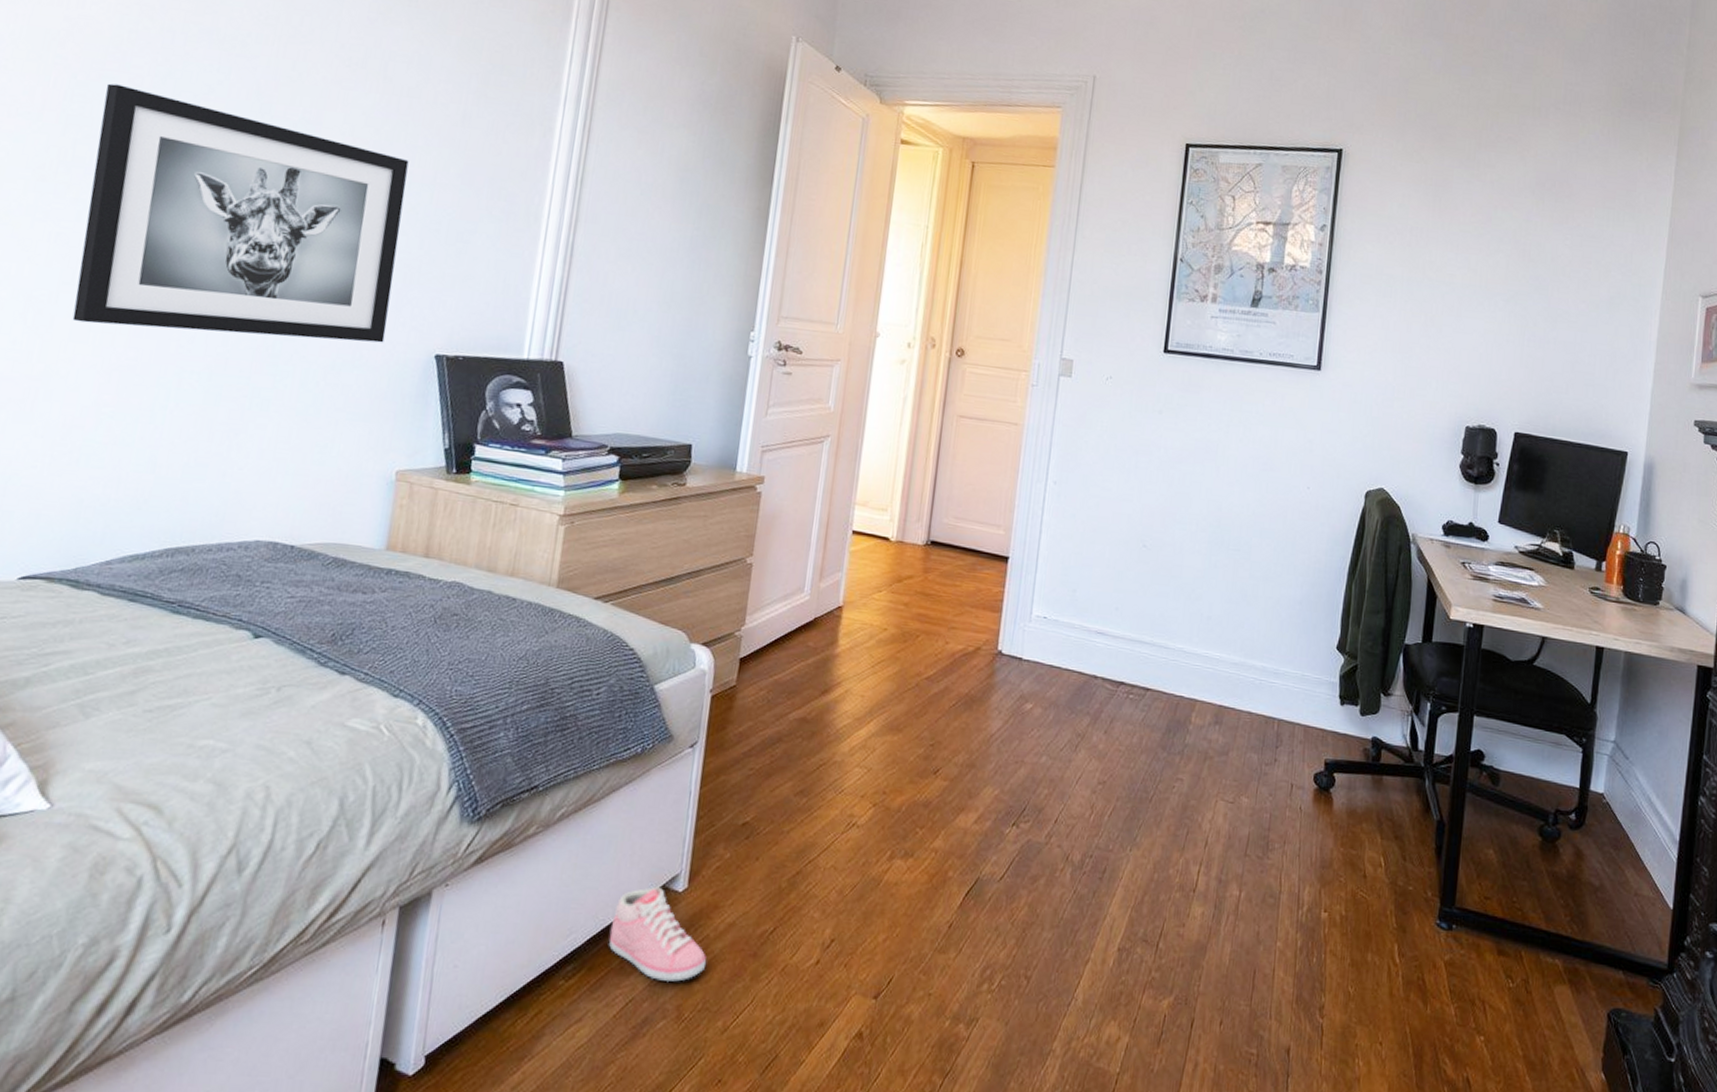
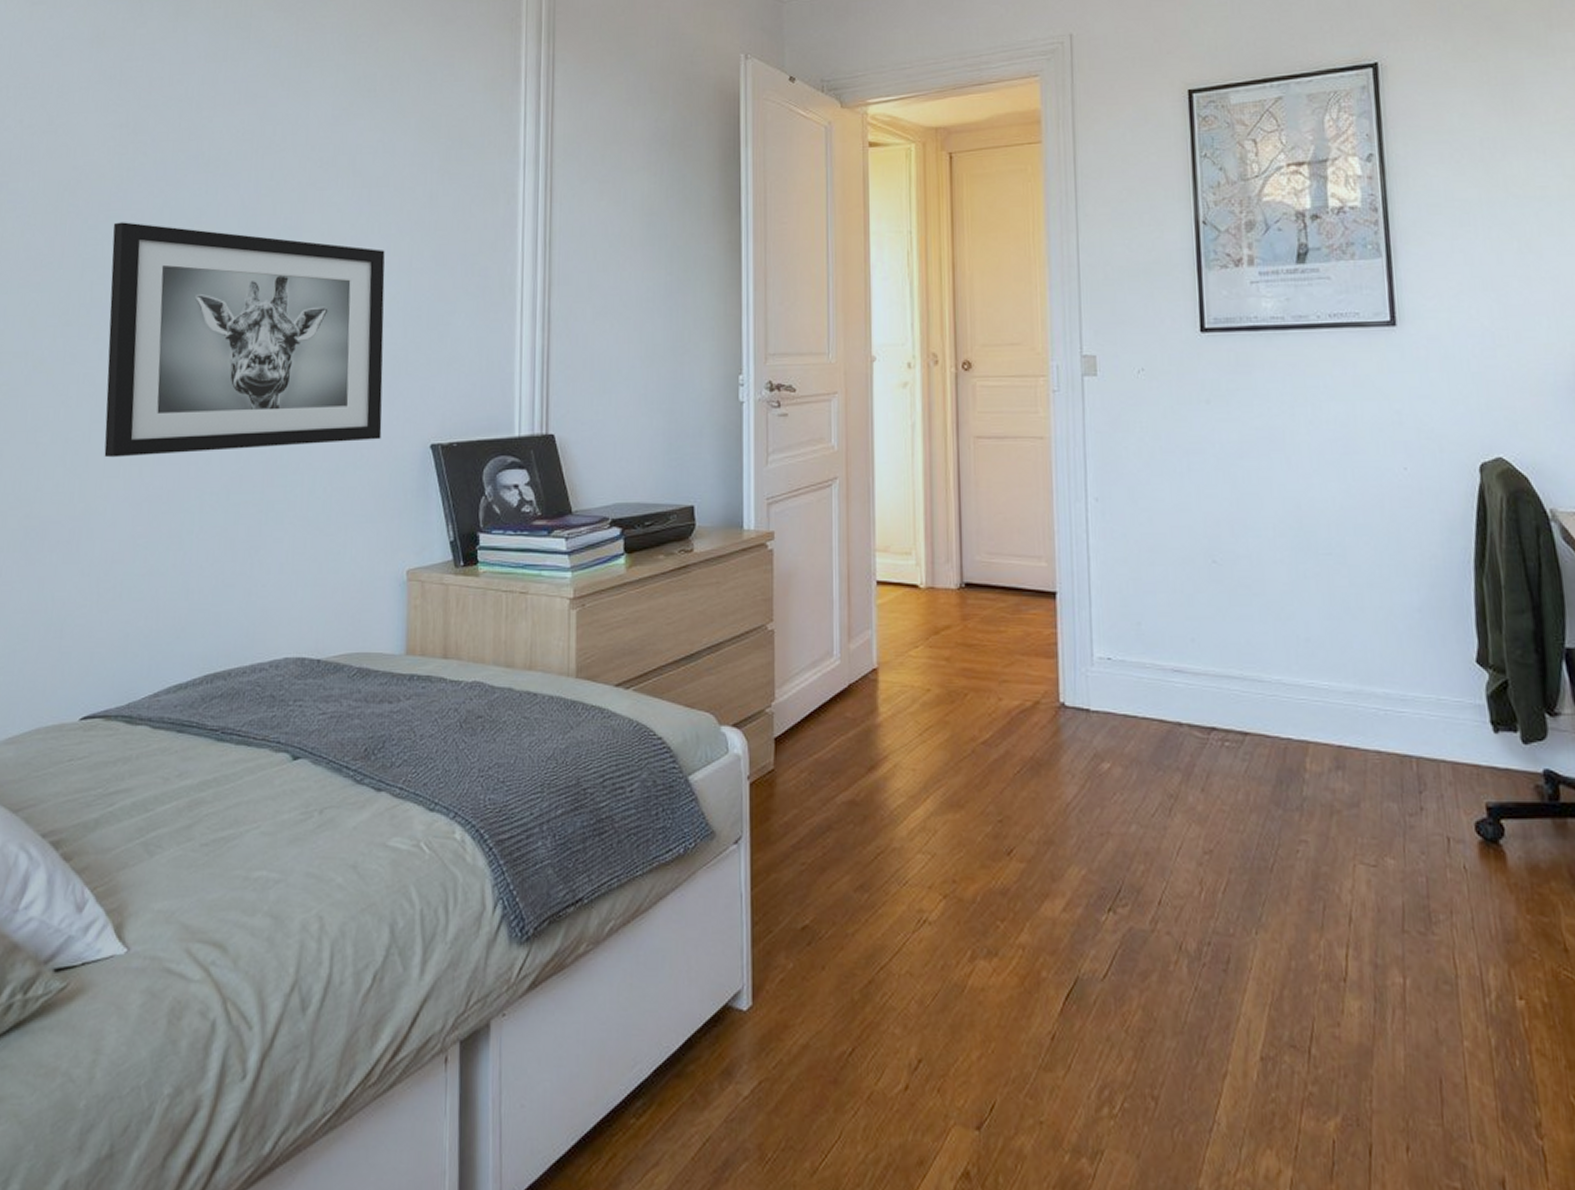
sneaker: present [608,886,706,983] -> none [676,1005,782,1118]

